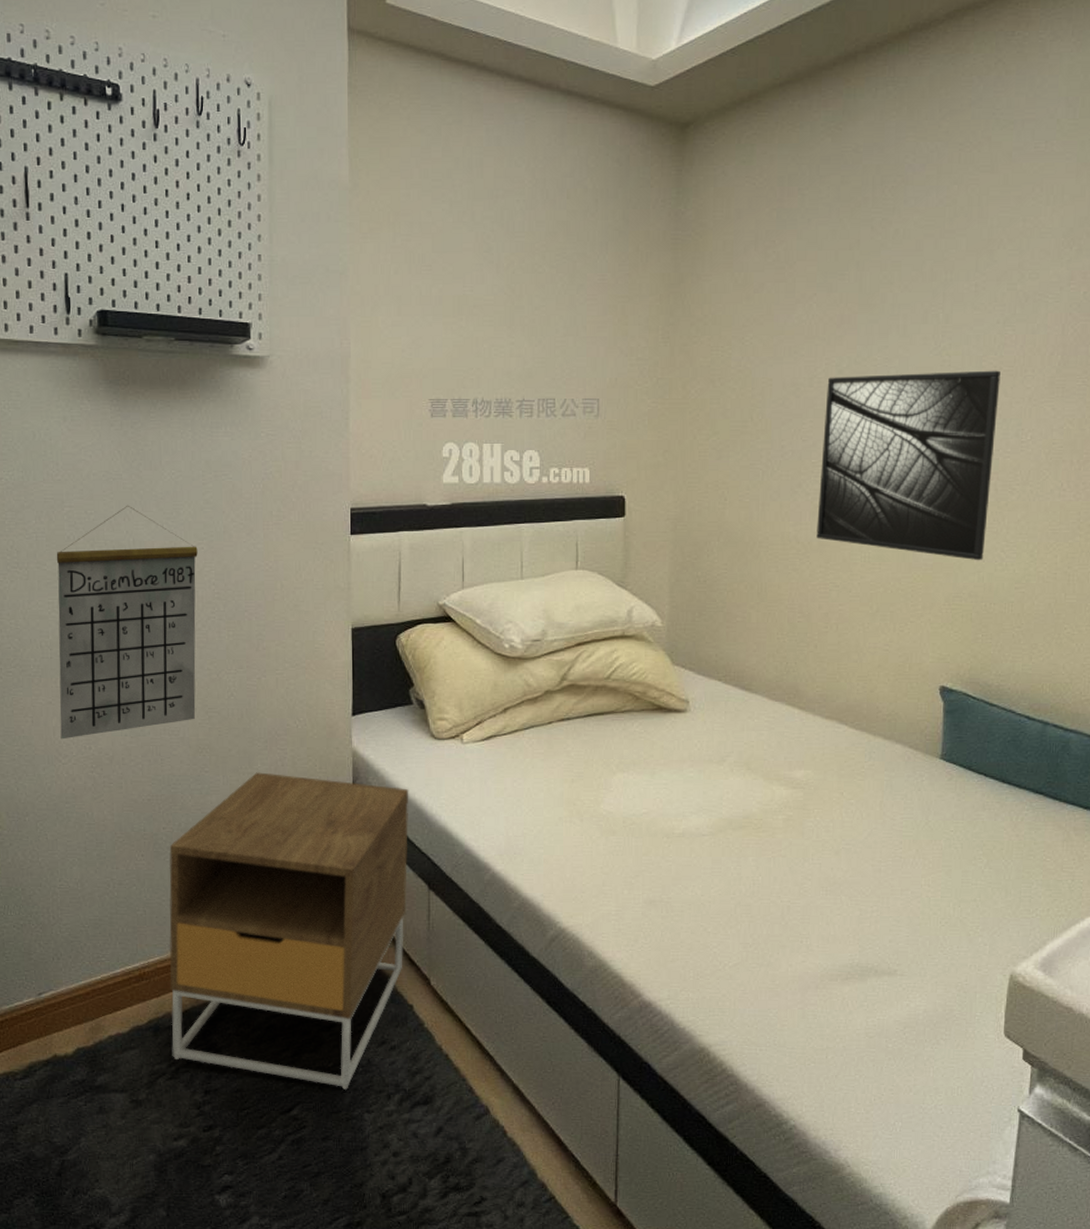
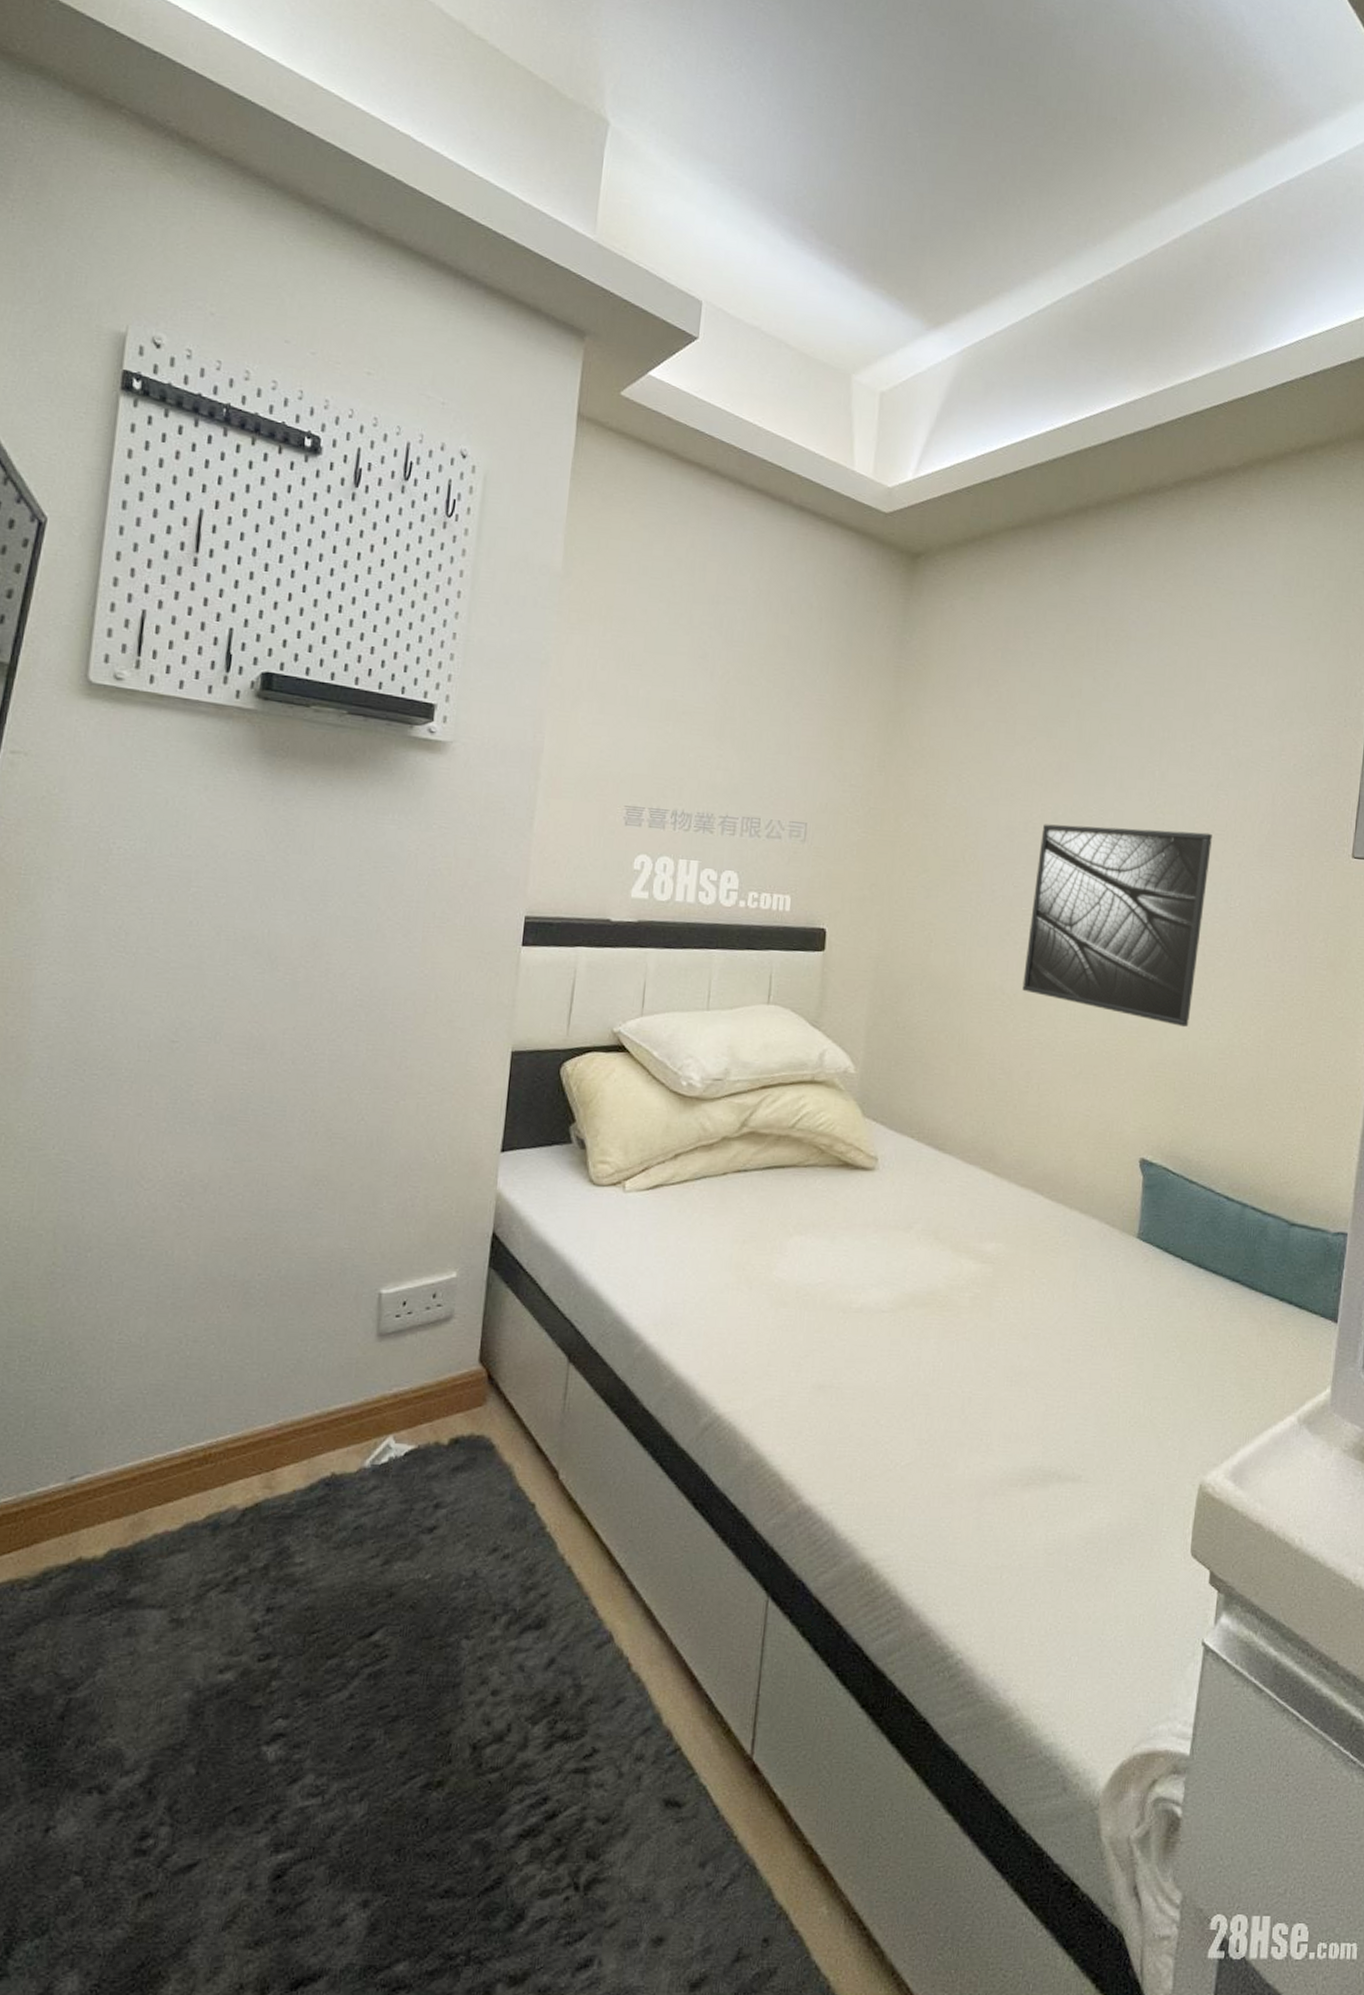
calendar: present [56,505,198,740] -> none [146,890,344,1160]
nightstand: present [169,772,409,1090] -> none [231,1212,558,1609]

